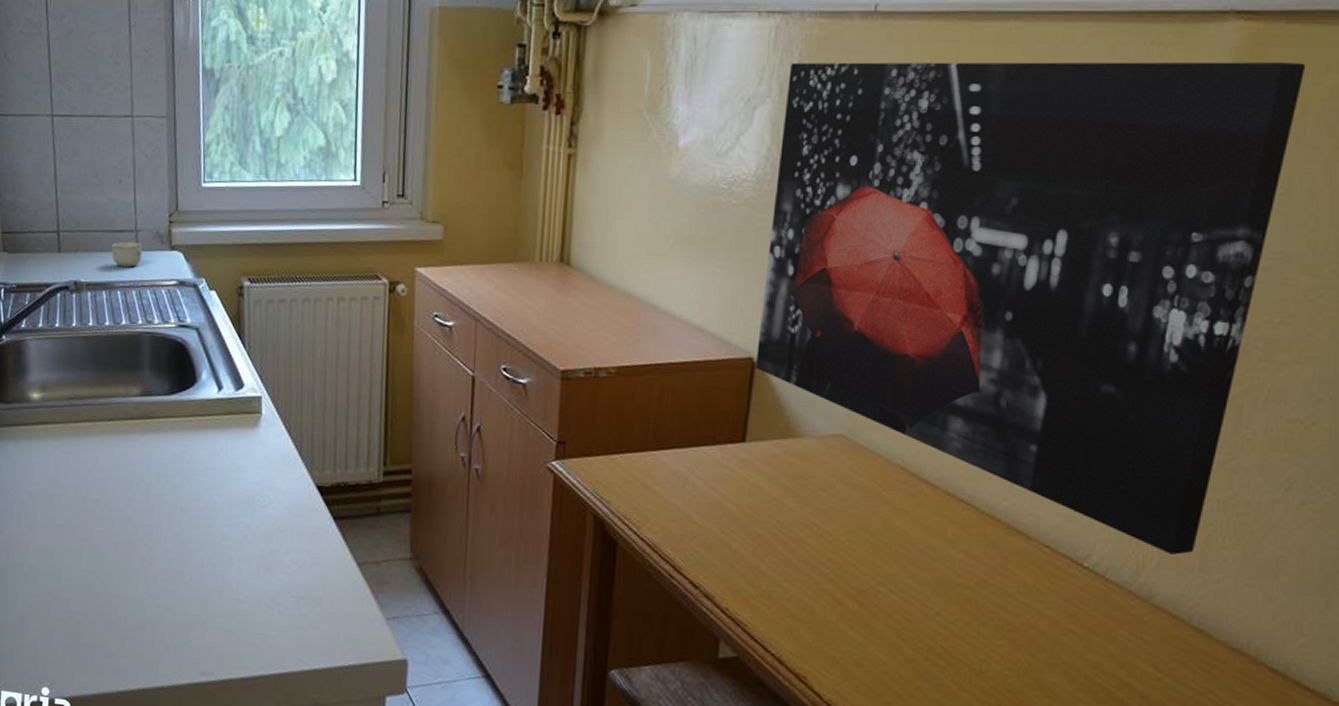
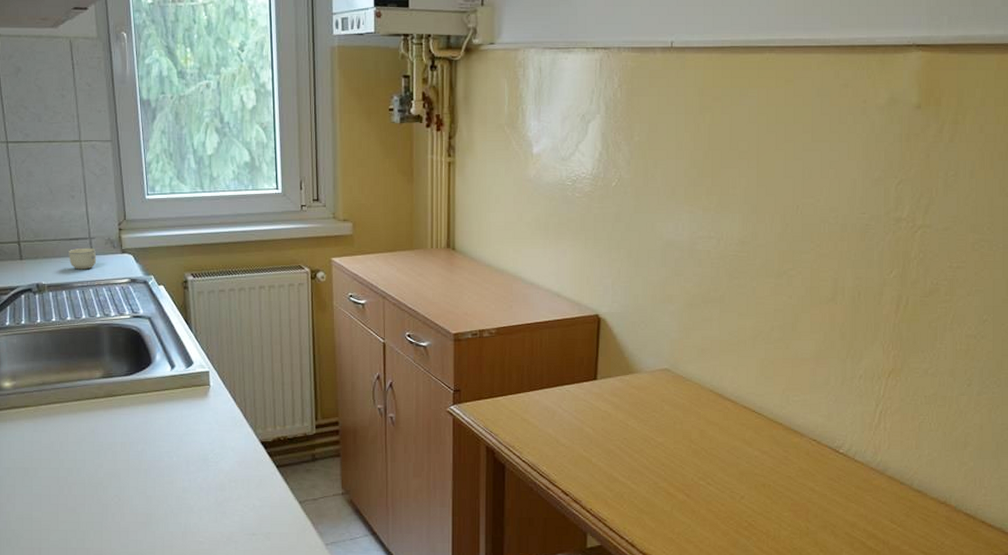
wall art: present [756,61,1306,555] -> none [601,81,963,438]

